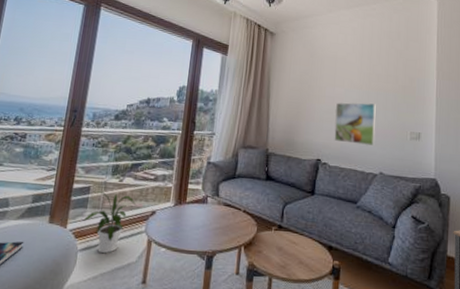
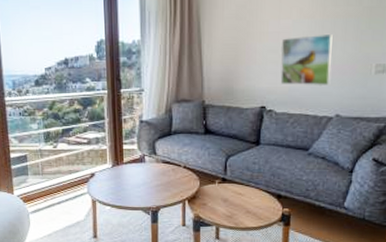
house plant: present [83,191,136,254] -> none [27,159,74,215]

